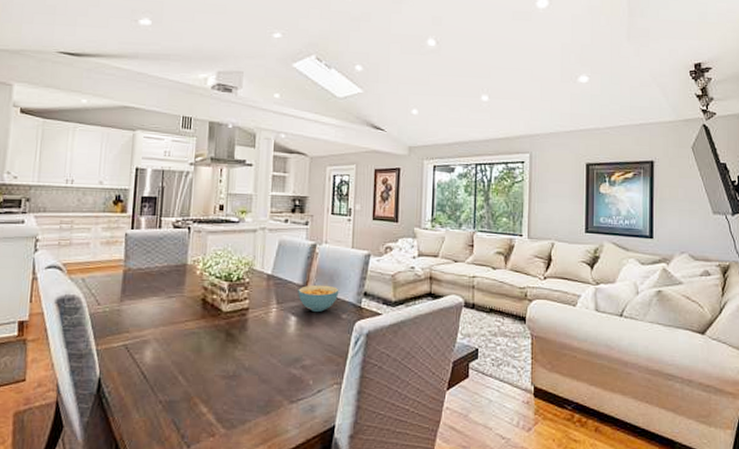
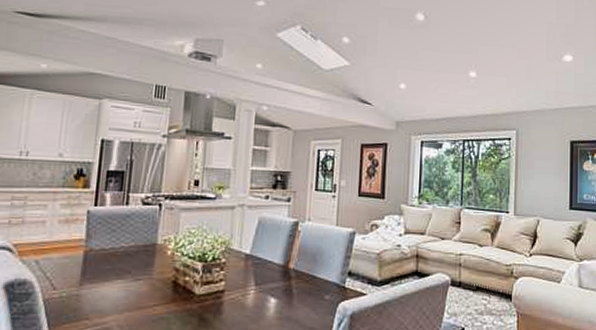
cereal bowl: present [298,284,339,312] -> none [278,264,322,293]

